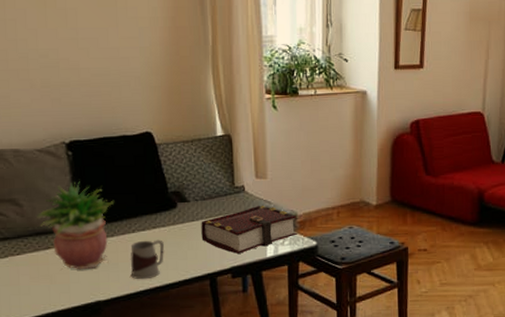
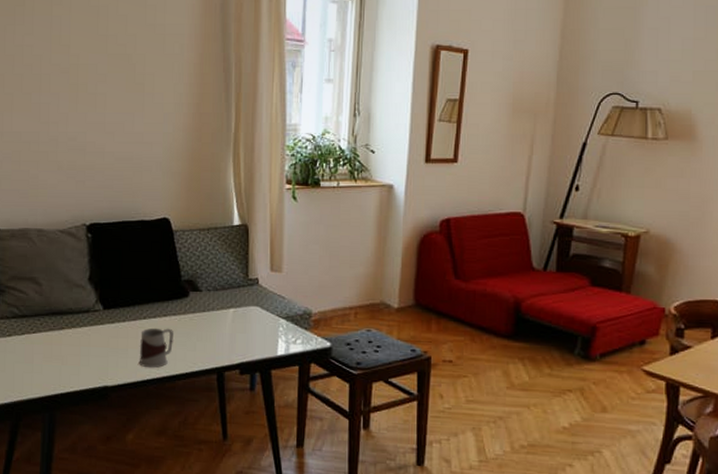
potted plant: present [37,181,115,270] -> none [54,264,129,353]
book: present [201,205,298,254] -> none [211,299,312,349]

